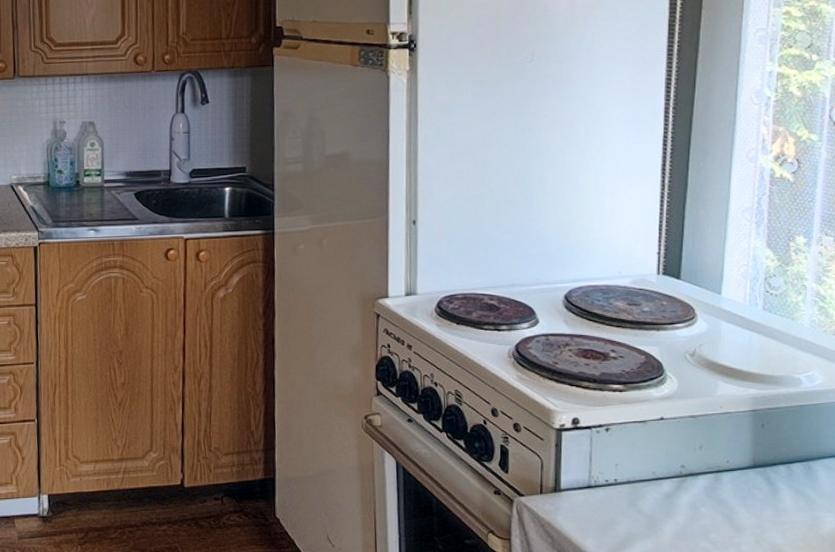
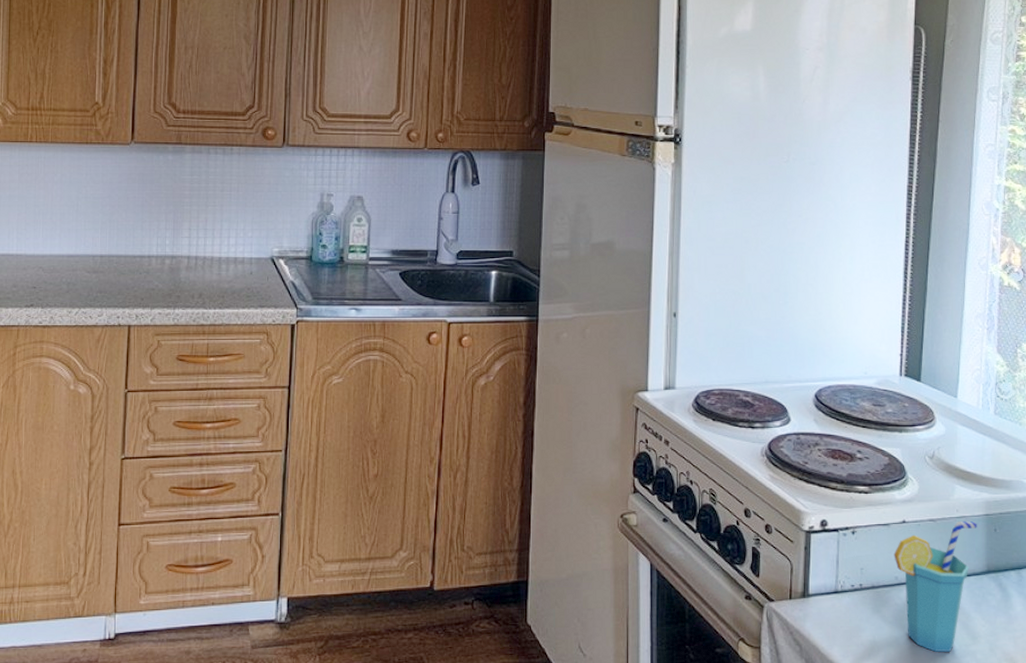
cup: none [651,417,743,544] -> present [894,521,977,652]

